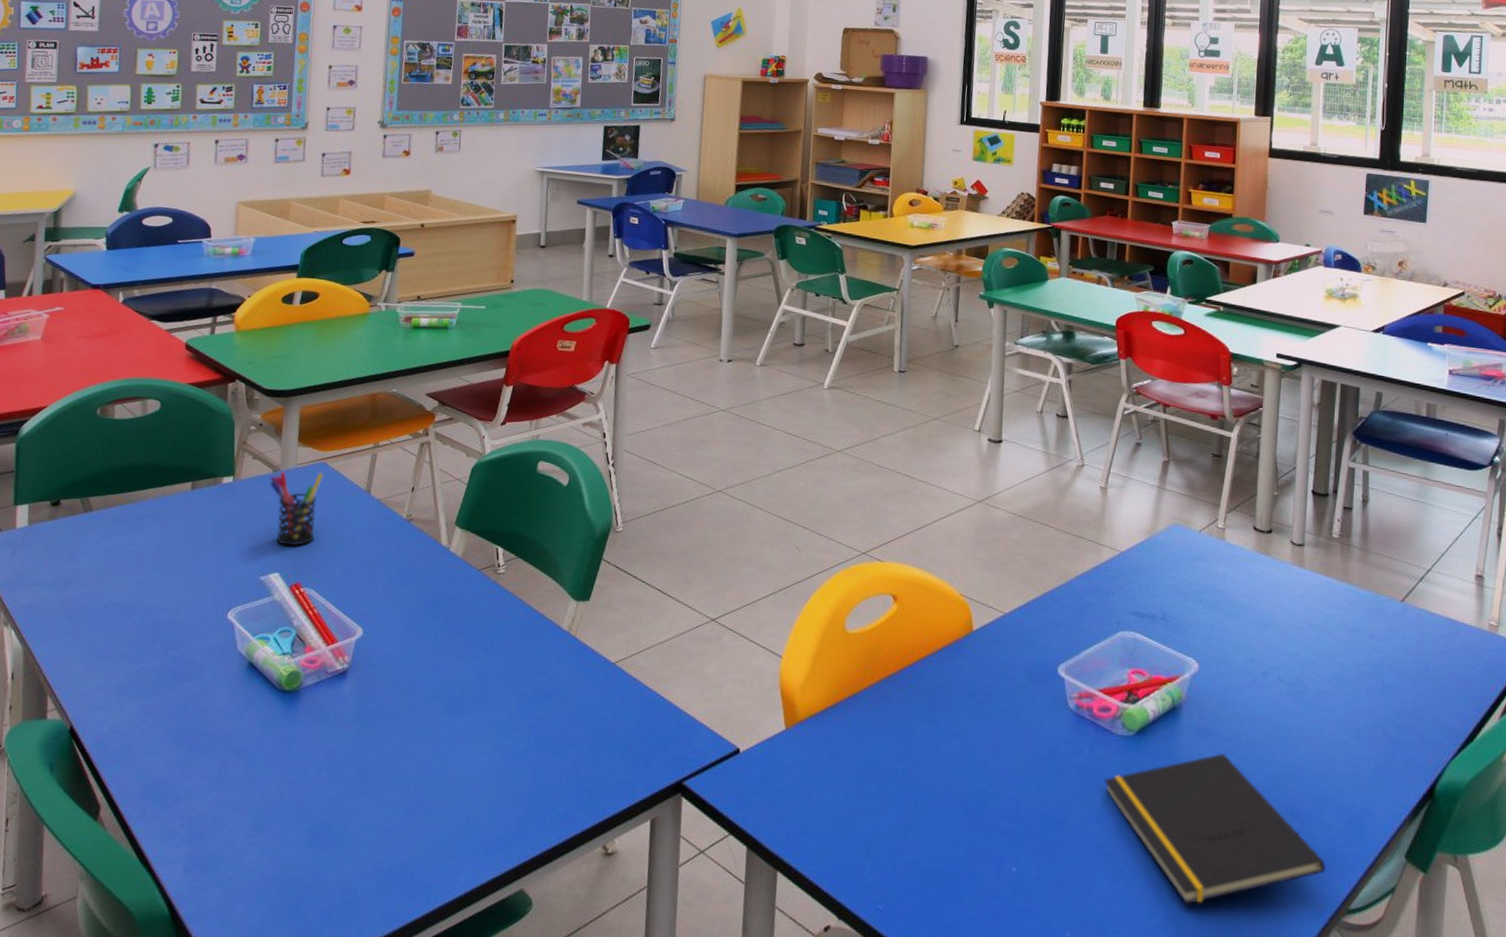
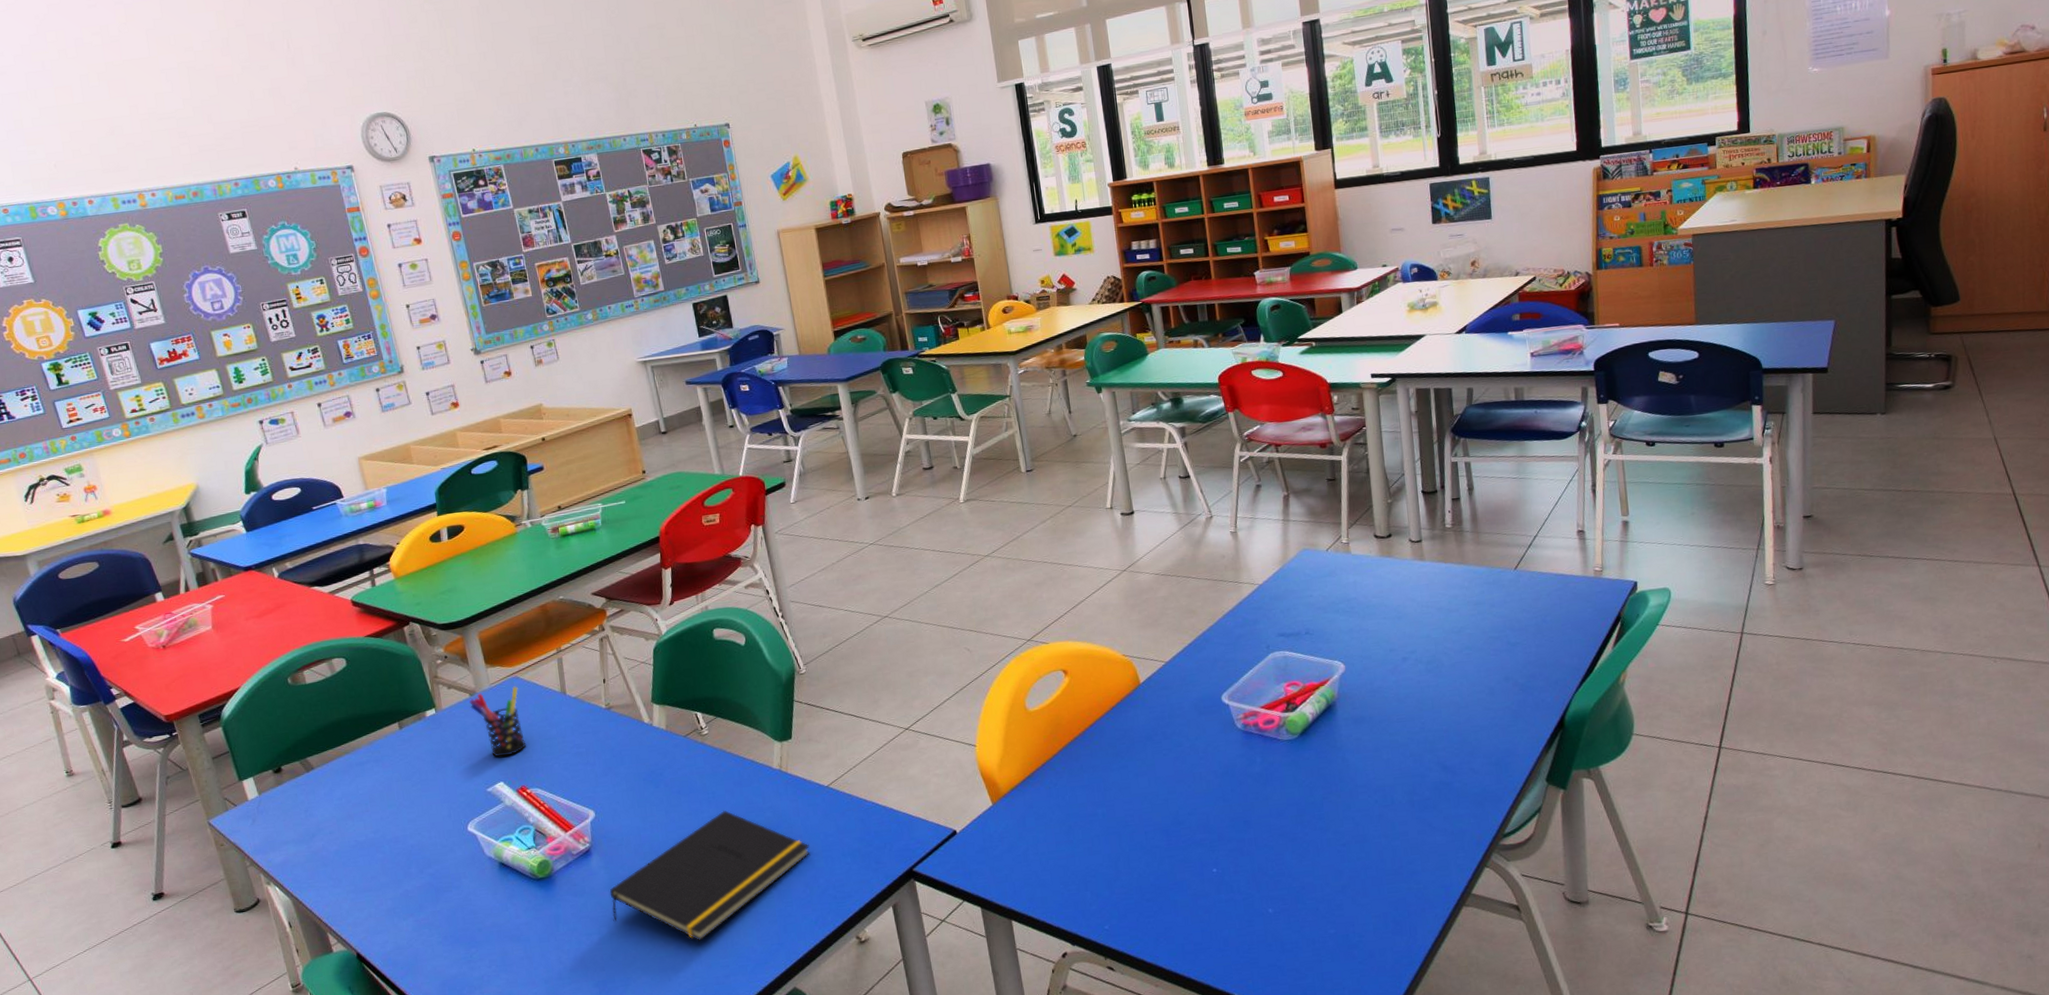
notepad: none [348,663,578,807] -> present [609,810,810,941]
notepad: present [1104,753,1327,905] -> none [1278,734,1481,863]

